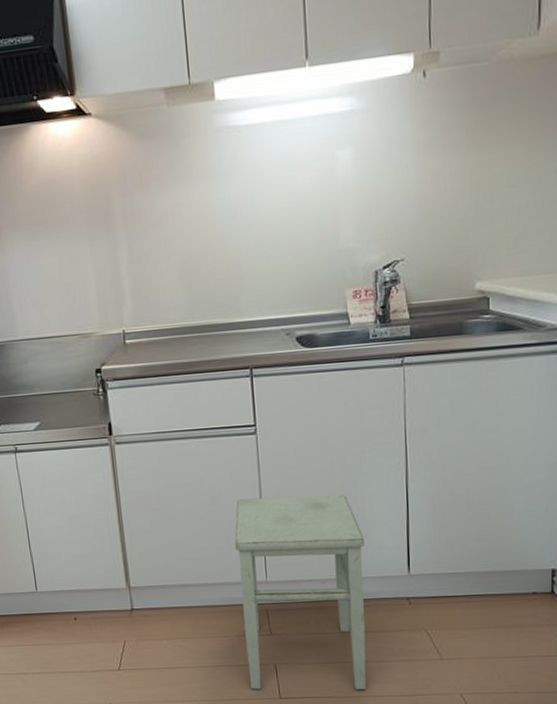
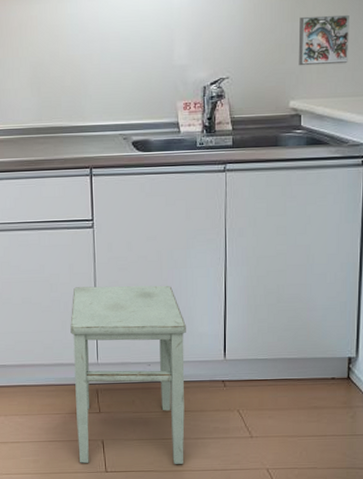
decorative tile: none [484,179,544,242] -> present [298,14,349,66]

